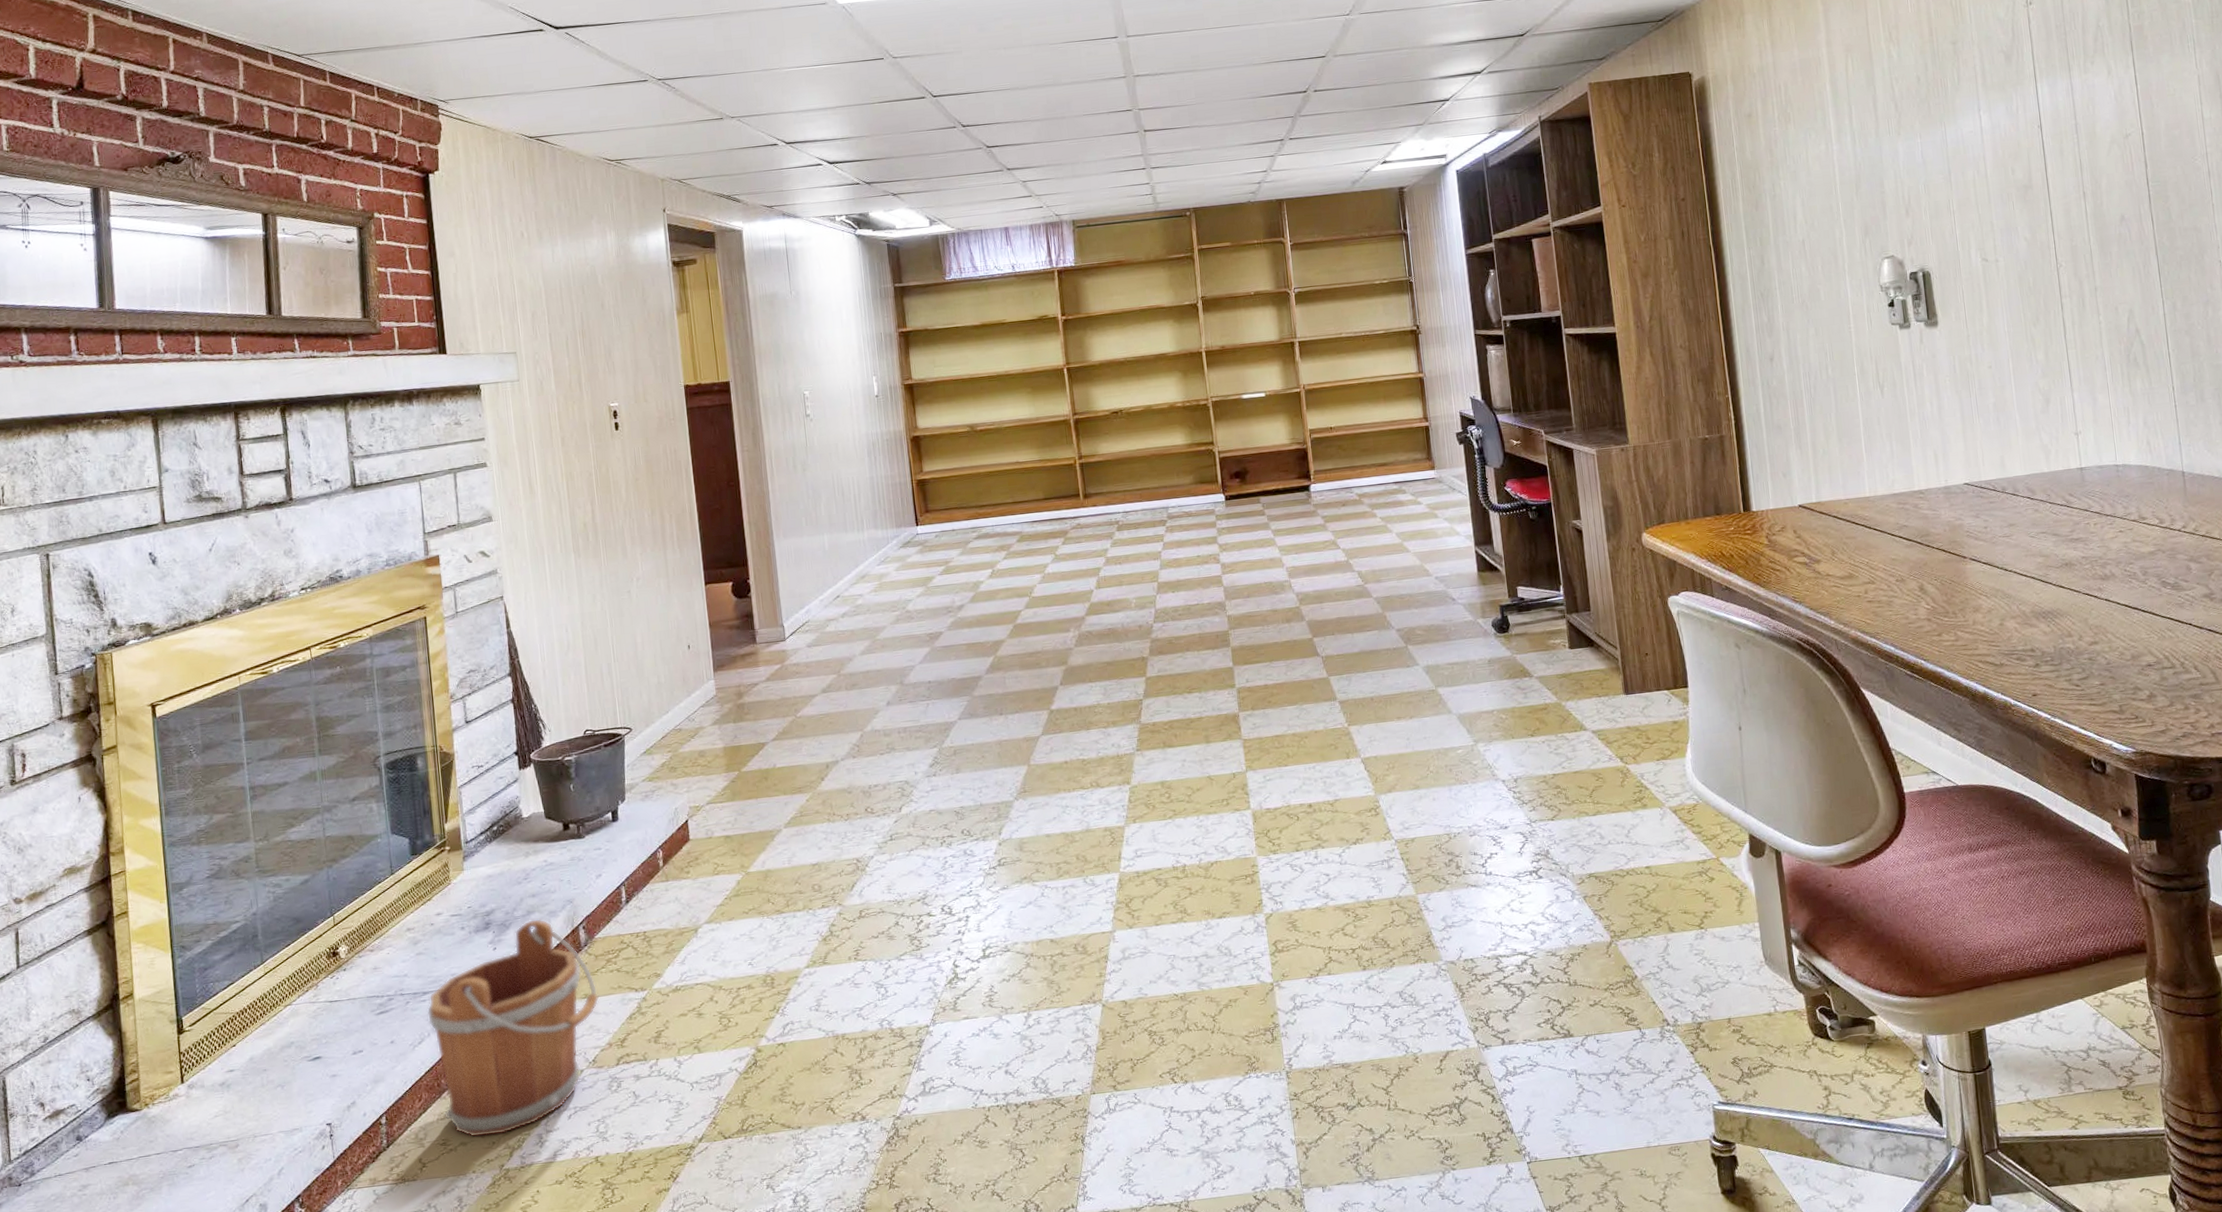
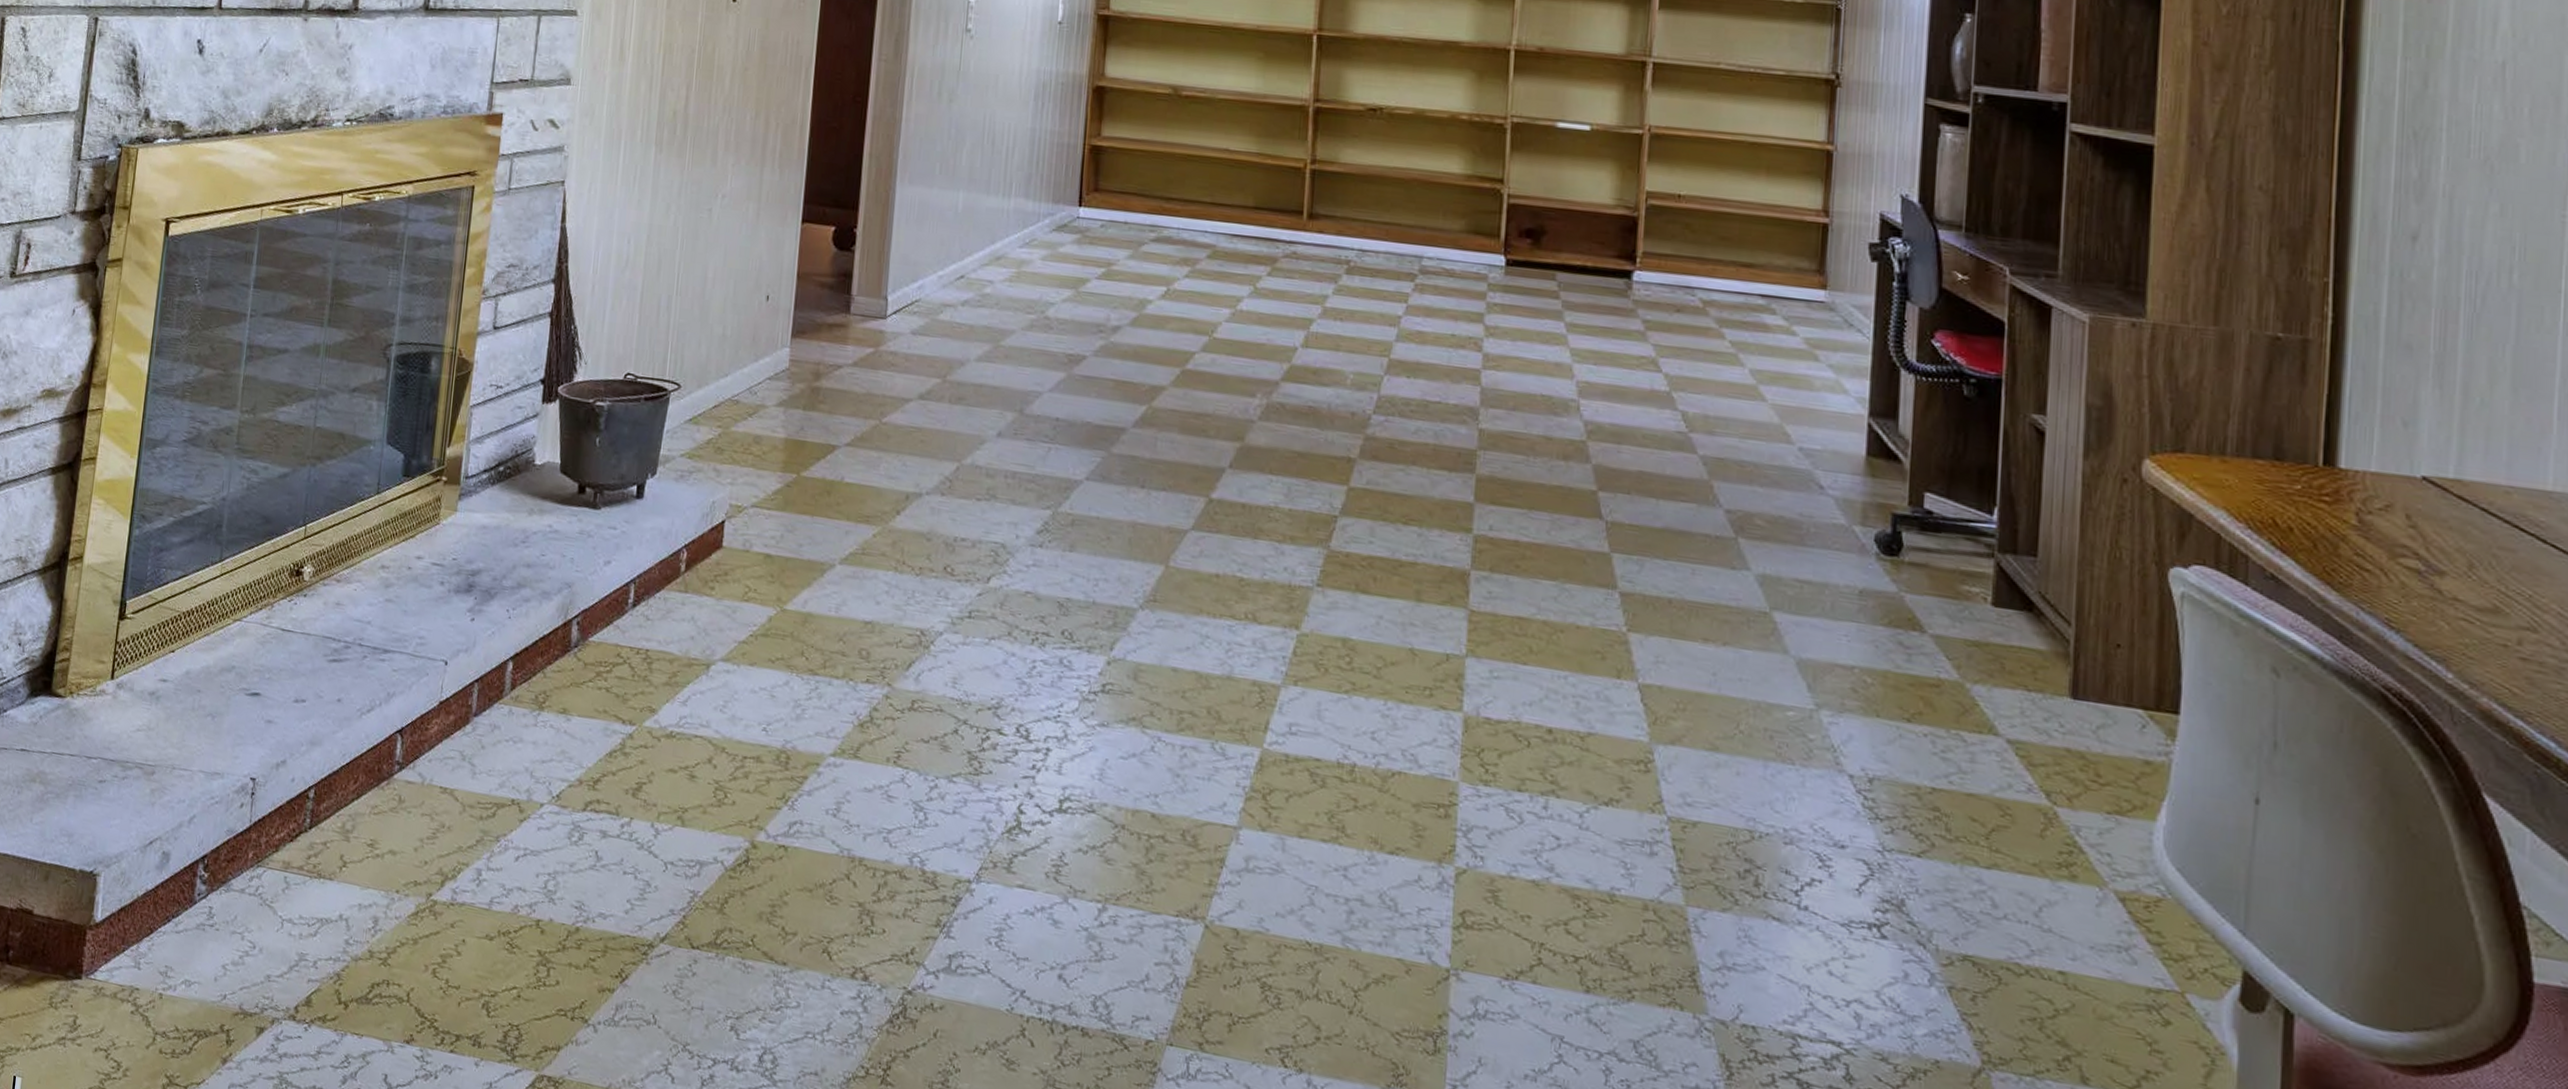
bucket: present [426,918,599,1138] -> none [377,594,579,856]

